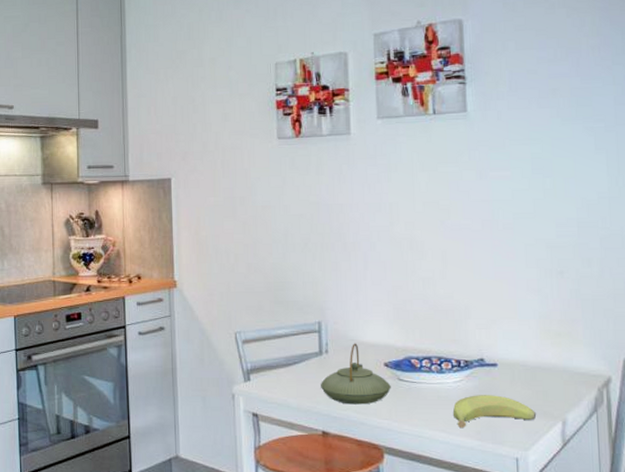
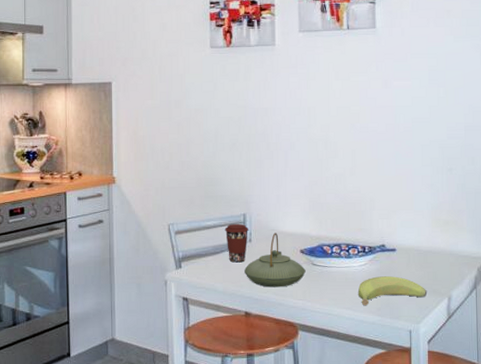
coffee cup: none [297,332,325,376] -> present [224,223,249,263]

